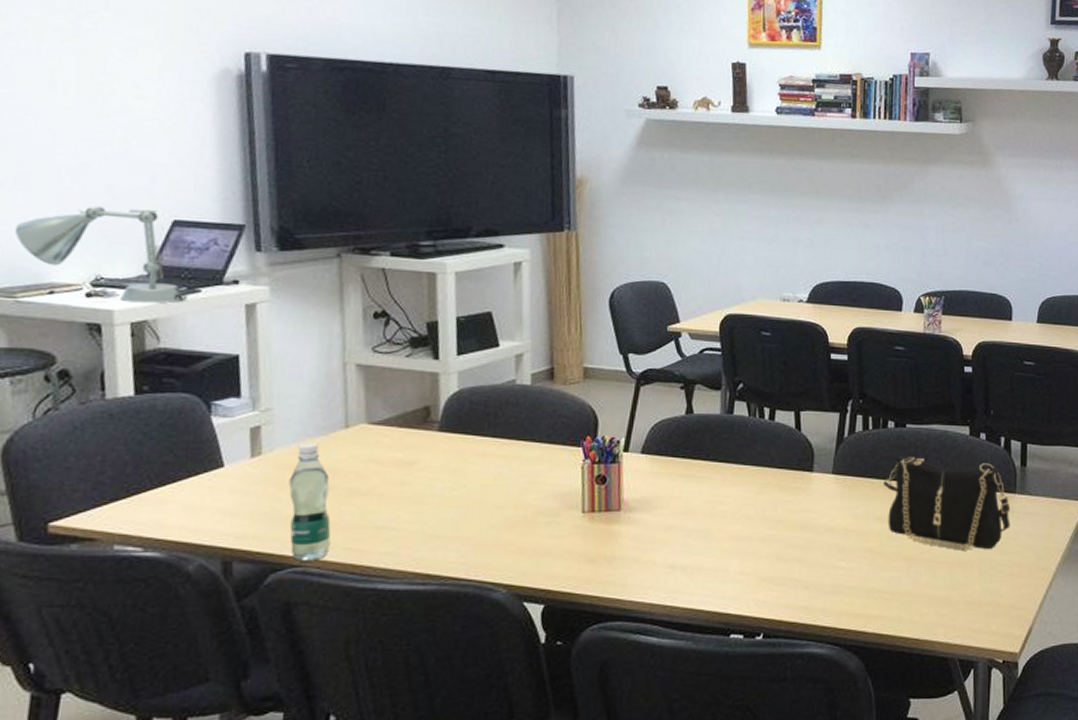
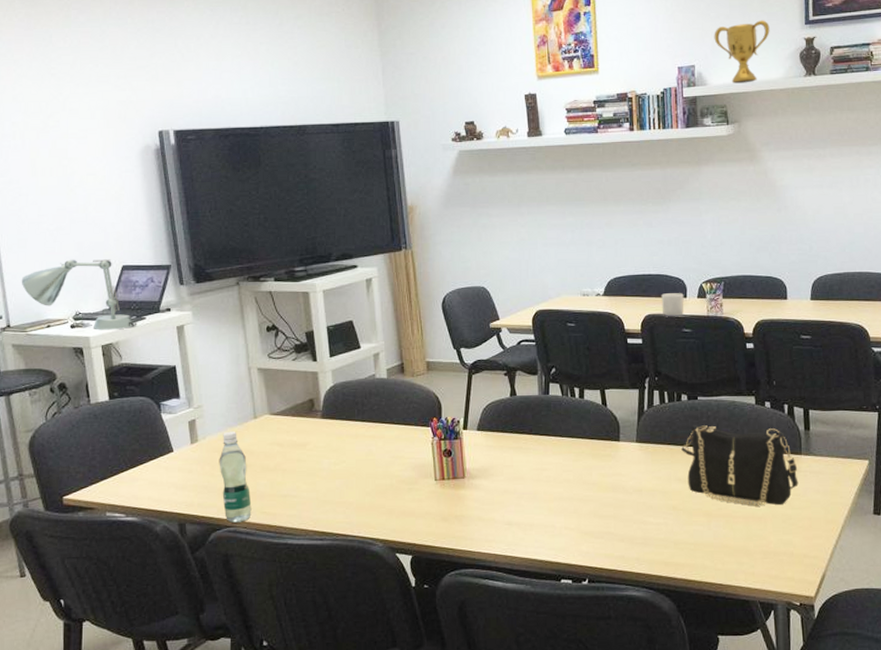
mug: none [872,305,899,333] -> present [661,293,684,317]
award: none [953,13,1013,80] -> present [714,20,770,84]

